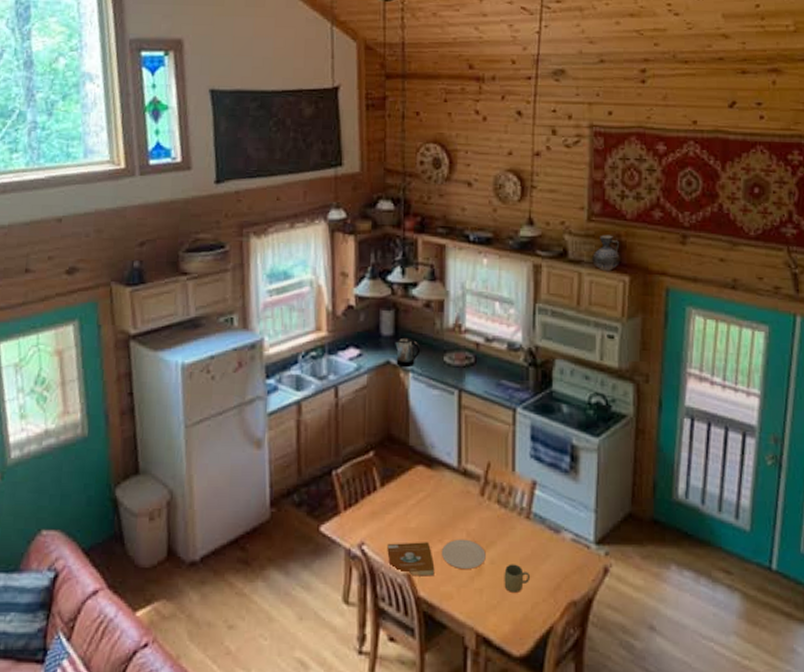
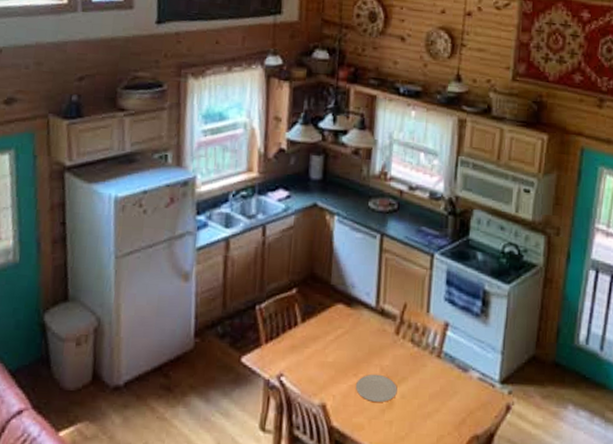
book: present [387,542,435,578] -> none [304,375,349,408]
kettle: present [395,337,421,368] -> none [323,182,347,211]
mug: present [504,564,531,594] -> none [412,399,438,427]
ceramic jug: present [592,235,620,271] -> none [514,94,541,129]

